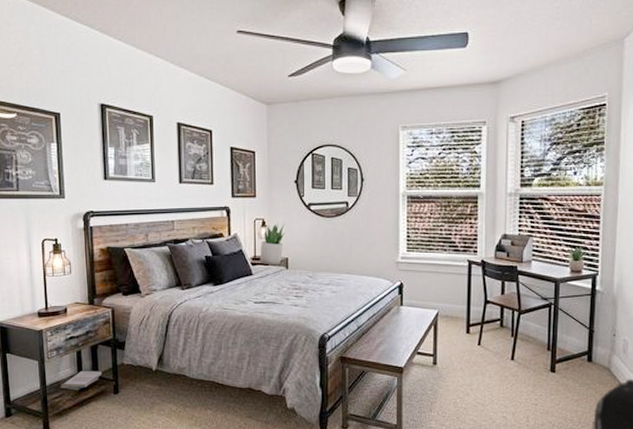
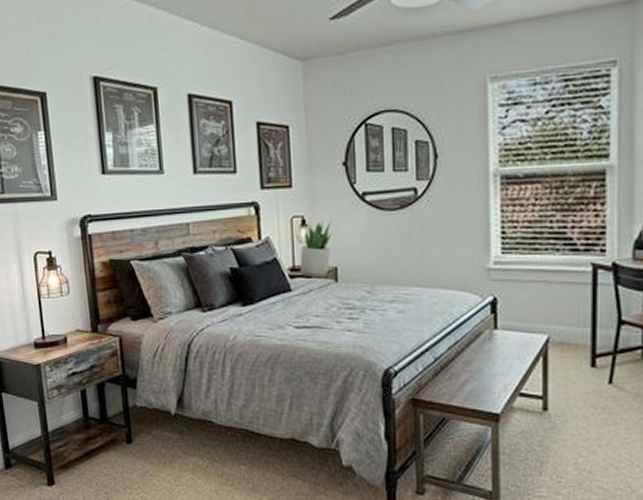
books: present [60,371,103,391] -> none [64,414,112,439]

